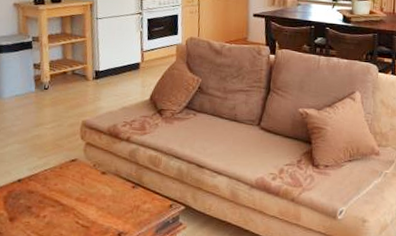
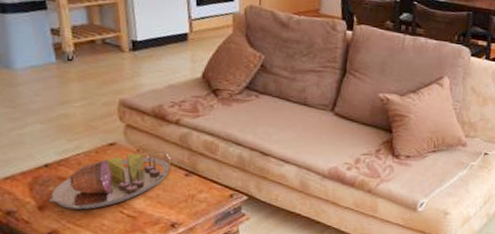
serving tray: none [19,166,121,221] -> present [49,151,171,210]

